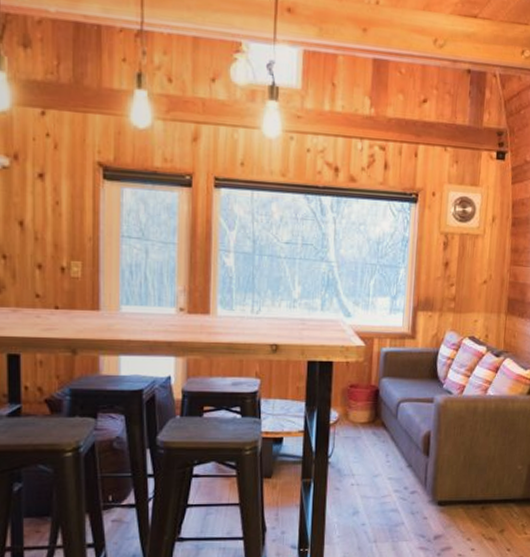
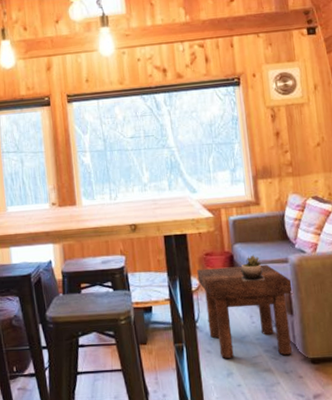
stool: none [338,401,432,497] -> present [197,264,293,358]
succulent plant: none [384,391,408,419] -> present [240,254,266,282]

